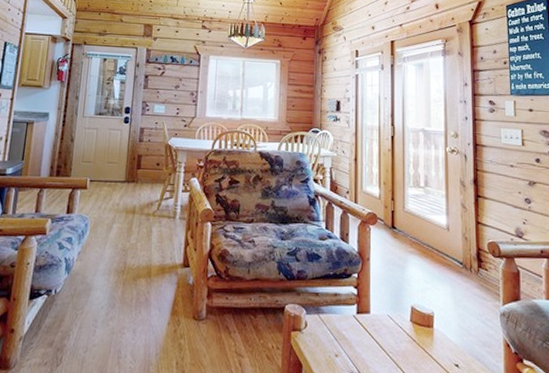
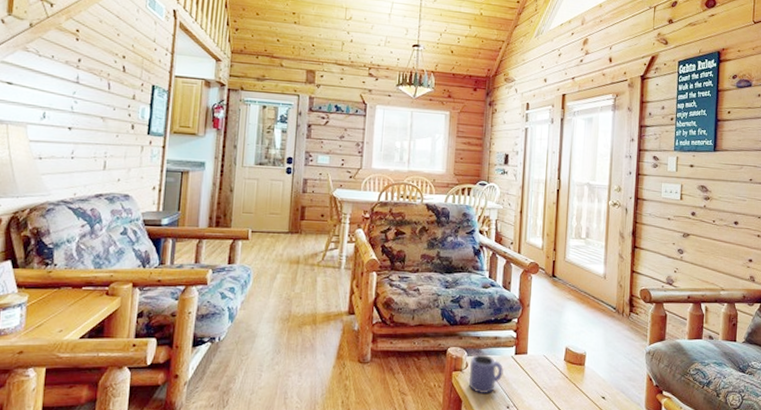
mug: none [308,312,345,358] -> present [468,354,504,394]

